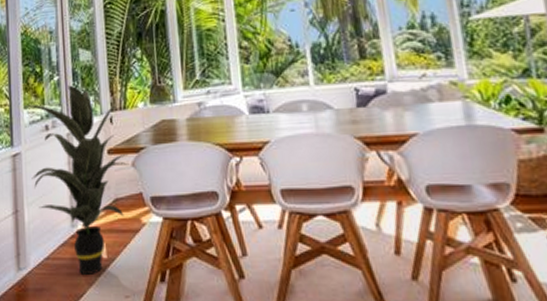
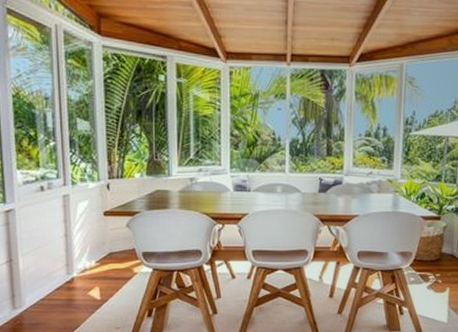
indoor plant: present [25,85,129,274] -> none [18,151,124,312]

